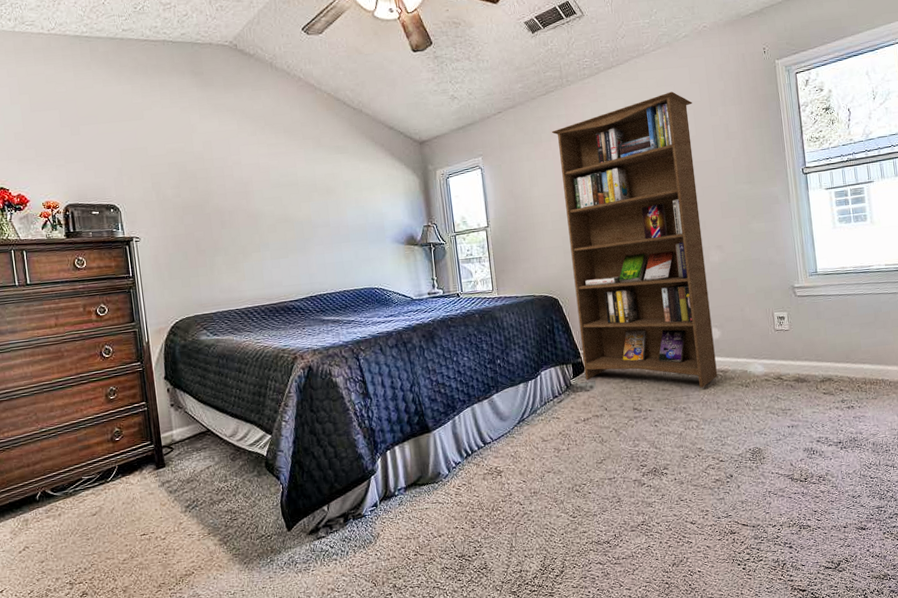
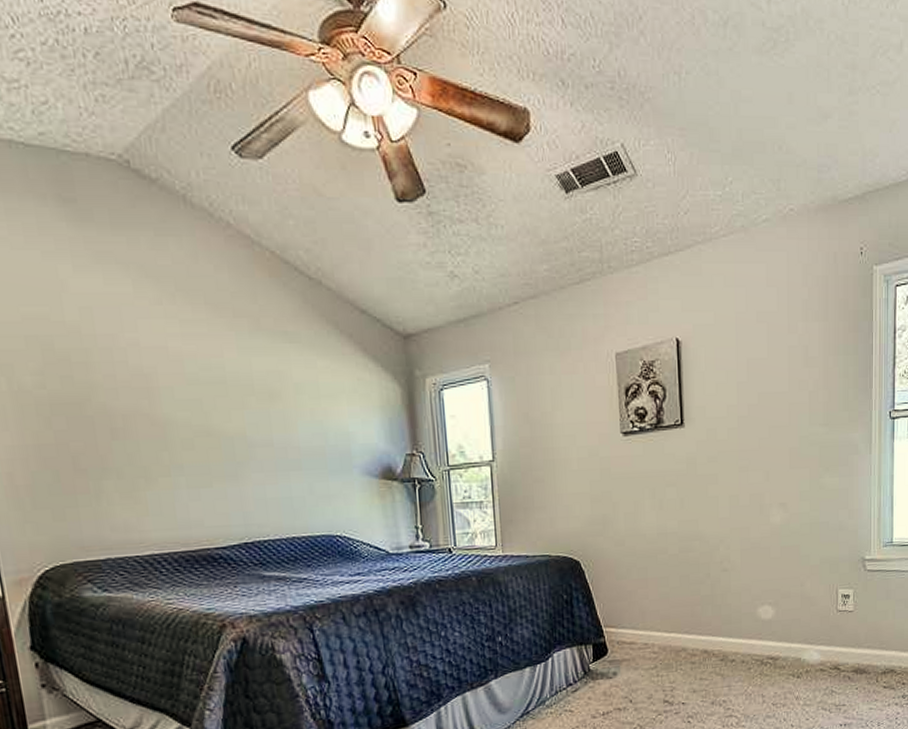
bookcase: present [552,91,718,388] -> none [585,295,767,678]

